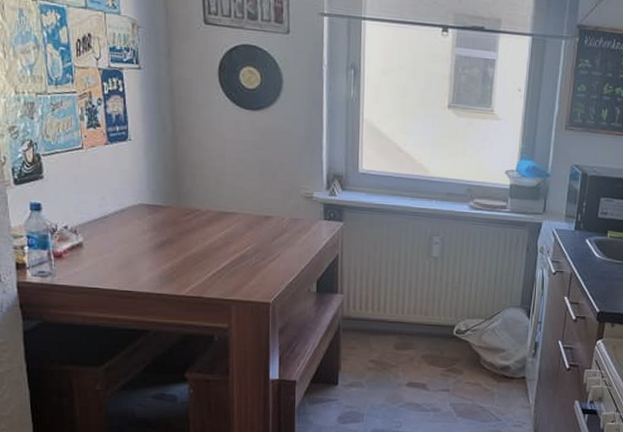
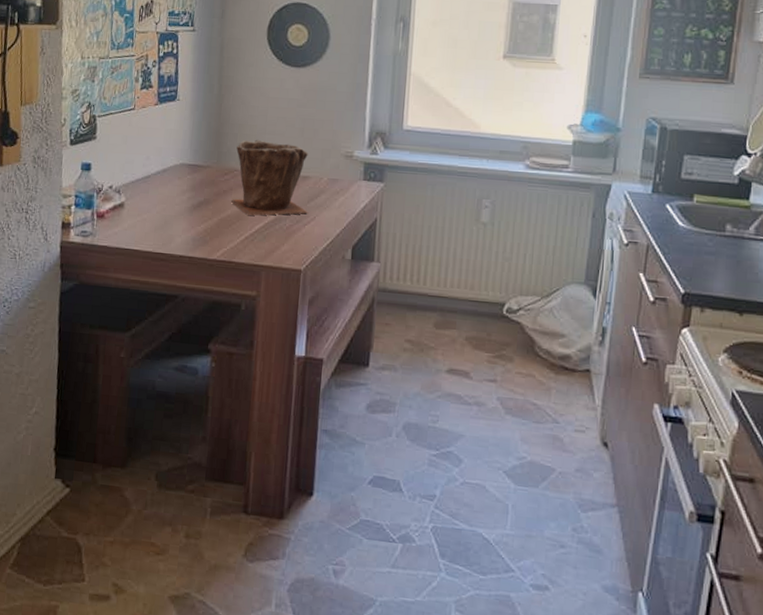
plant pot: none [194,180,274,254] -> present [230,139,309,216]

